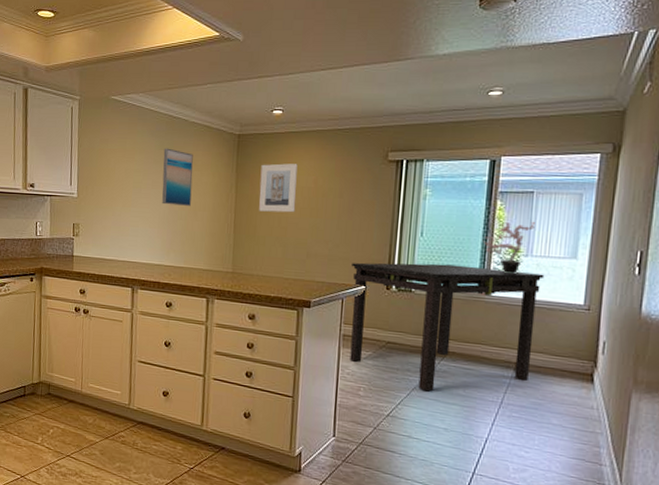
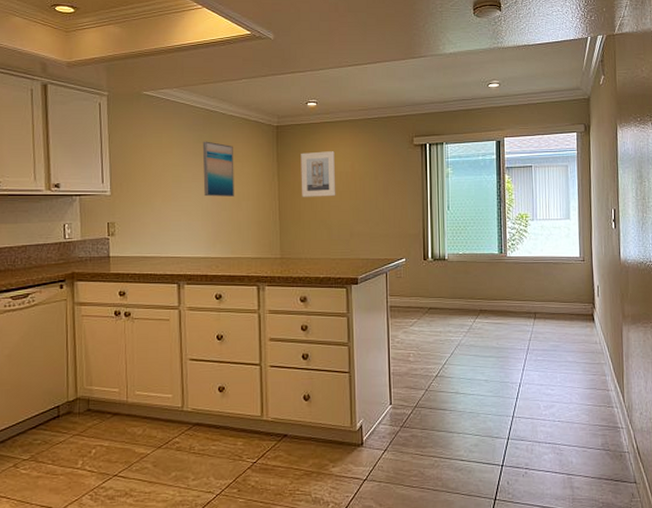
dining table: present [350,262,545,392] -> none [391,232,548,349]
potted plant: present [482,221,535,275] -> none [497,190,536,237]

